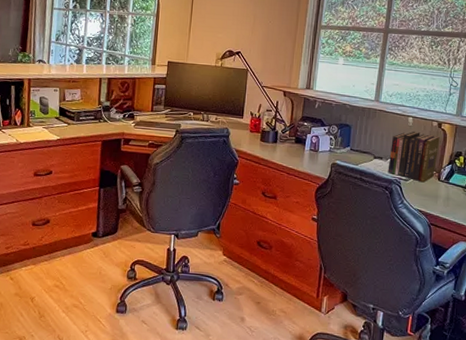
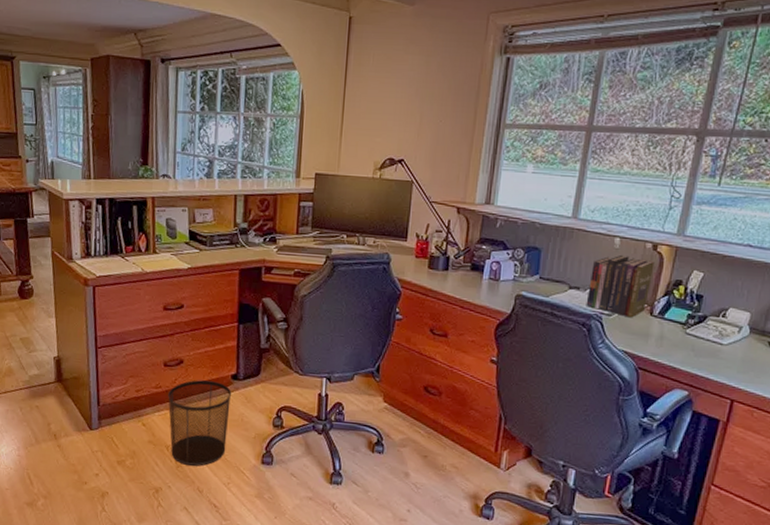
waste bin: none [34,237,92,316] -> present [168,380,232,466]

